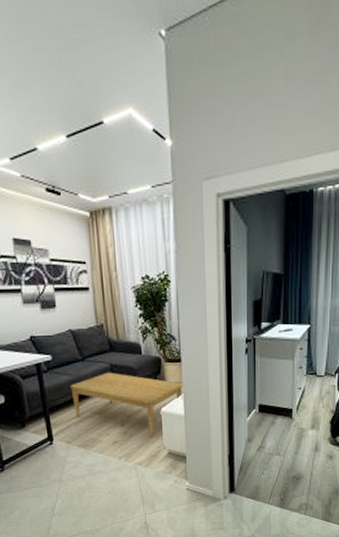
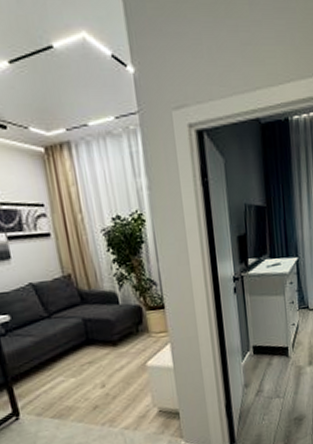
coffee table: present [70,372,183,438] -> none [36,327,170,397]

